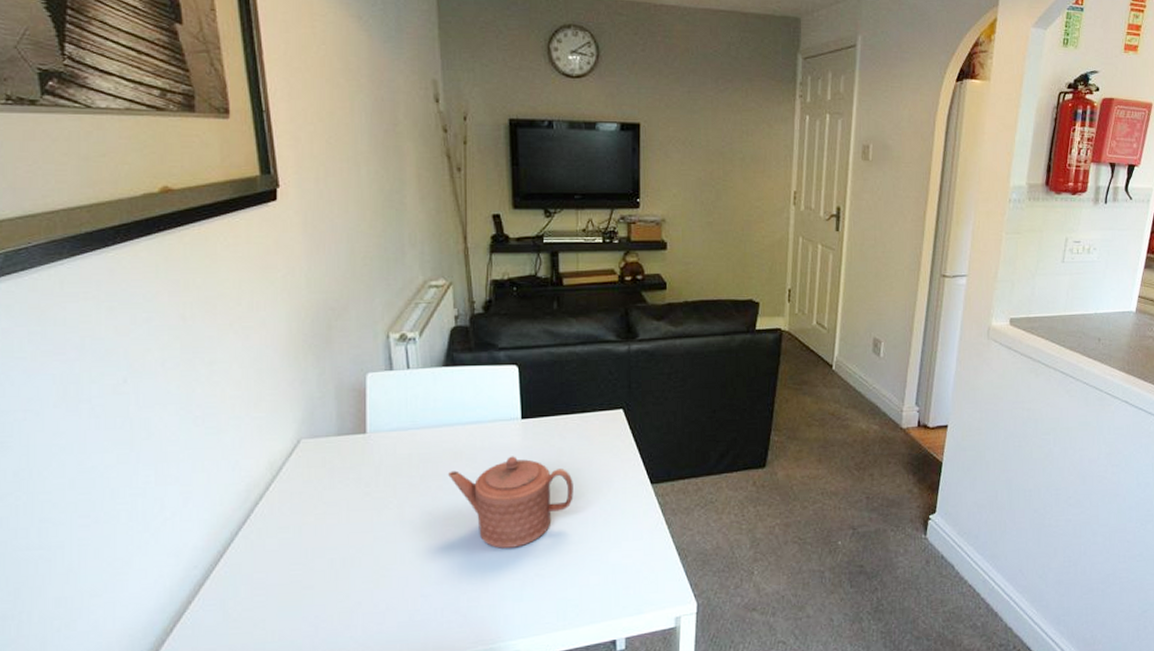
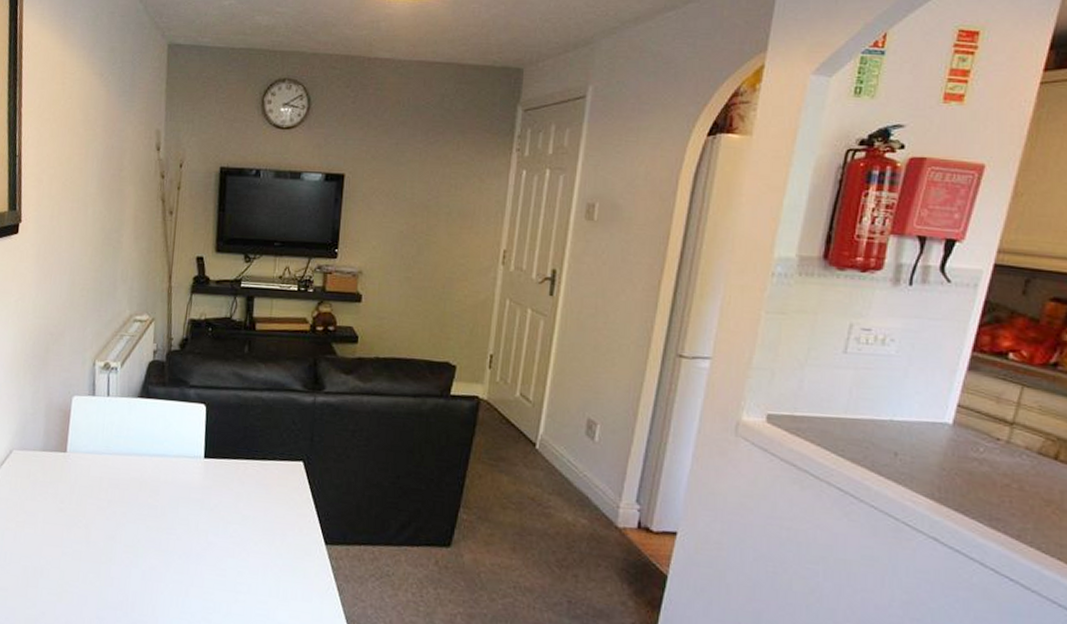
teapot: present [447,456,573,548] -> none [131,493,248,587]

